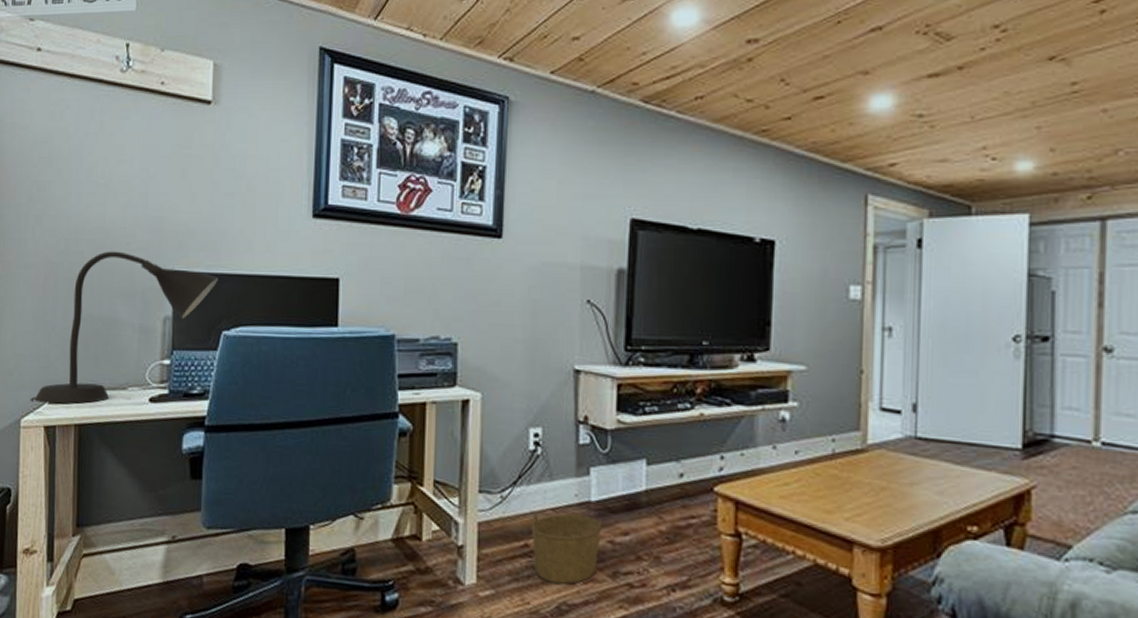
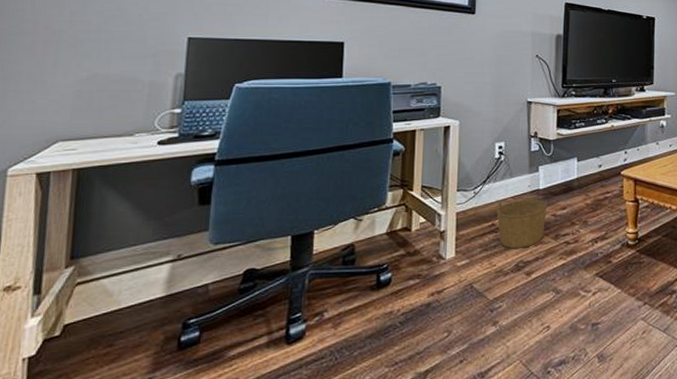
desk lamp: present [30,251,219,404] -> none [20,21,233,153]

